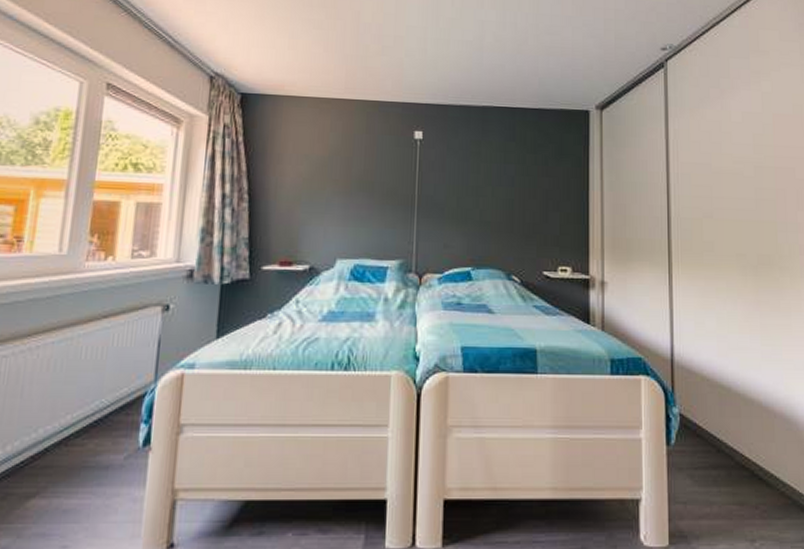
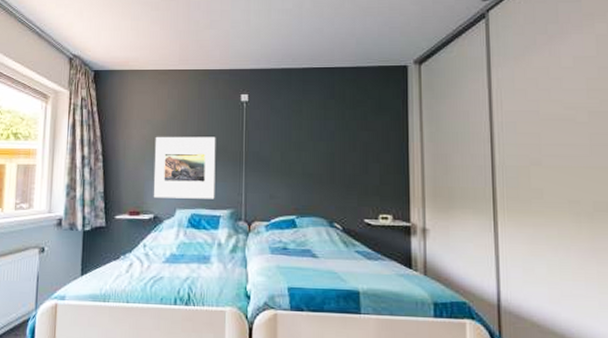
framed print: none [310,174,385,248] -> present [153,136,216,199]

